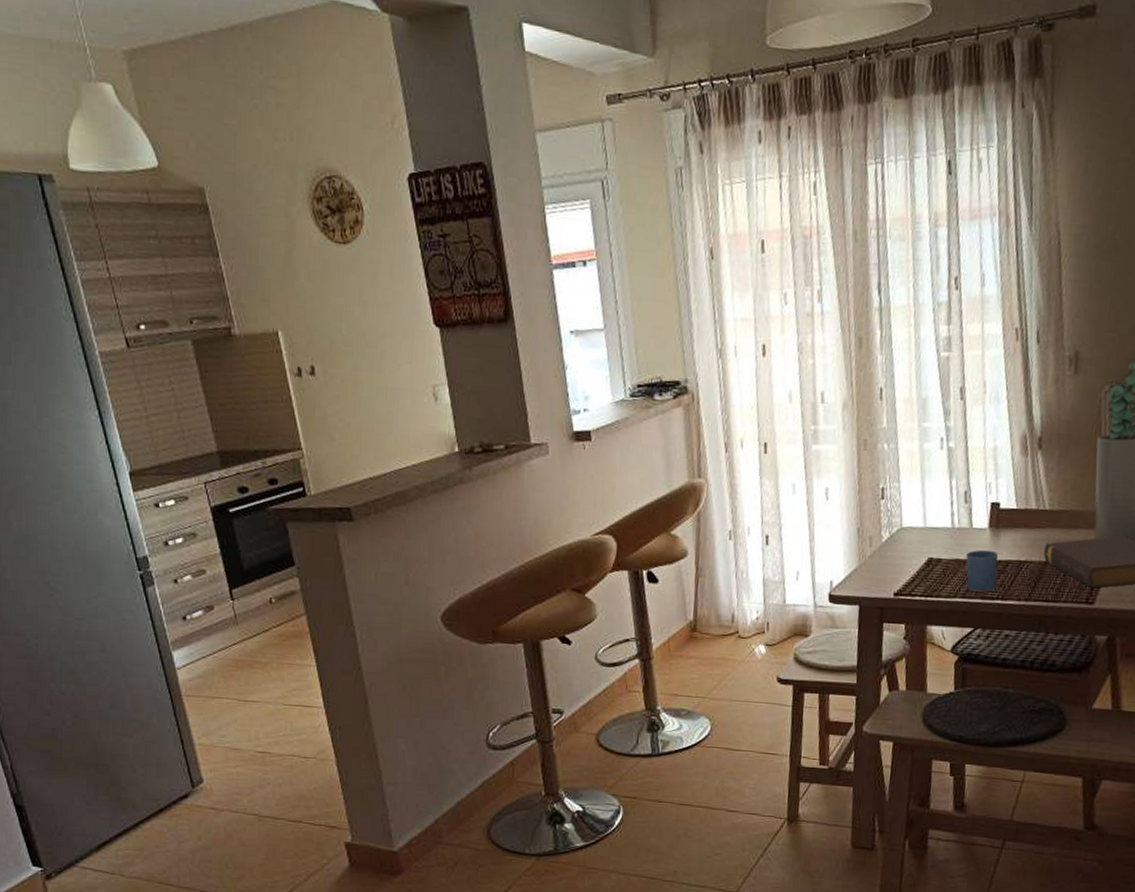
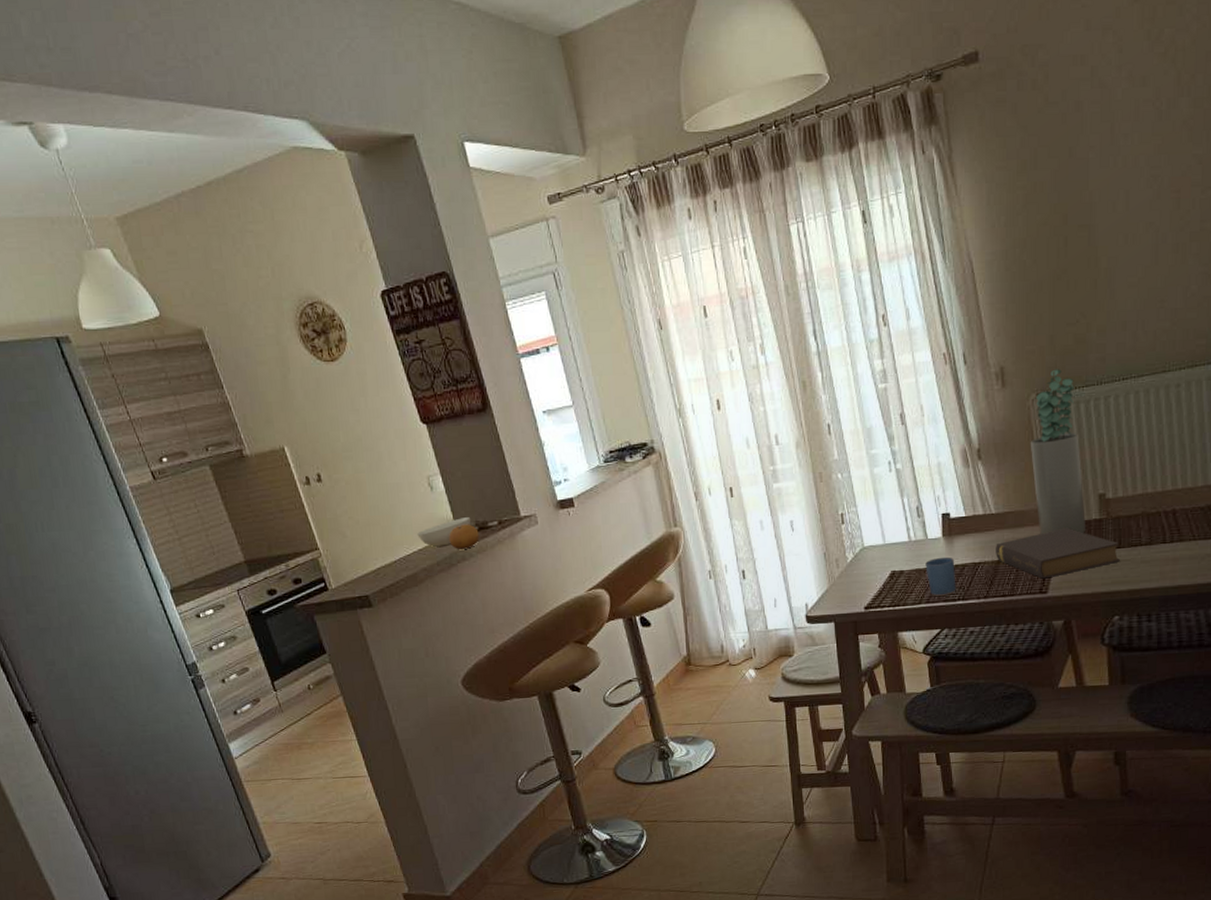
bowl: none [413,436,476,466] -> present [417,517,472,548]
fruit: none [448,443,482,472] -> present [449,524,479,550]

